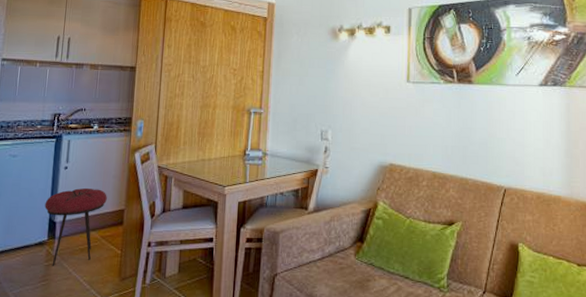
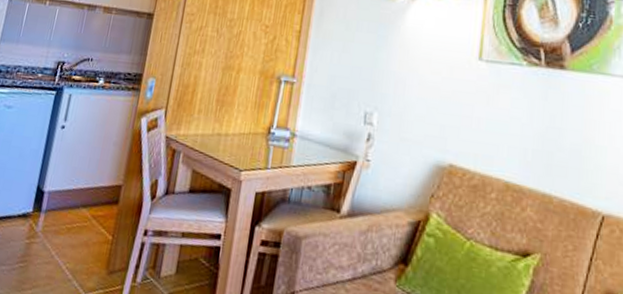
stool: present [44,187,107,266] -> none [33,153,105,245]

